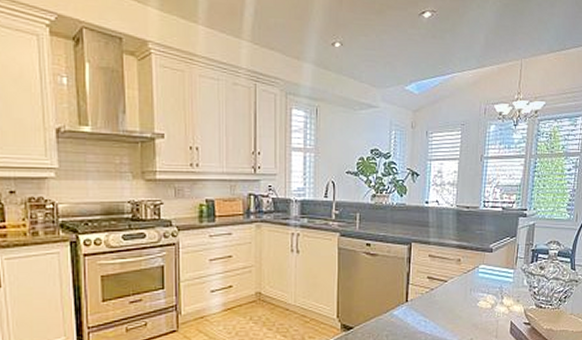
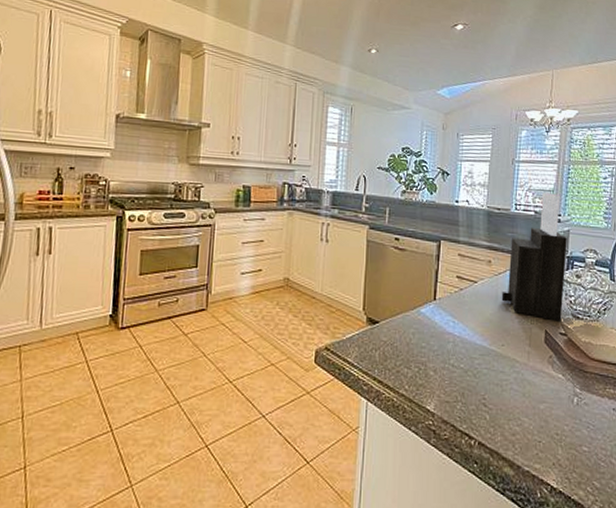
knife block: none [470,188,532,312] -> present [501,192,567,321]

